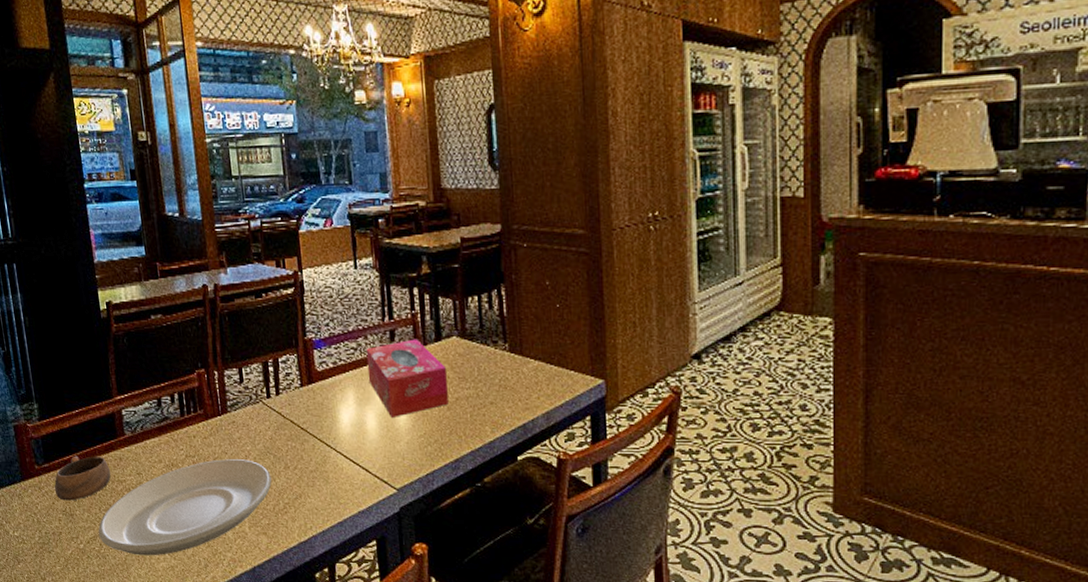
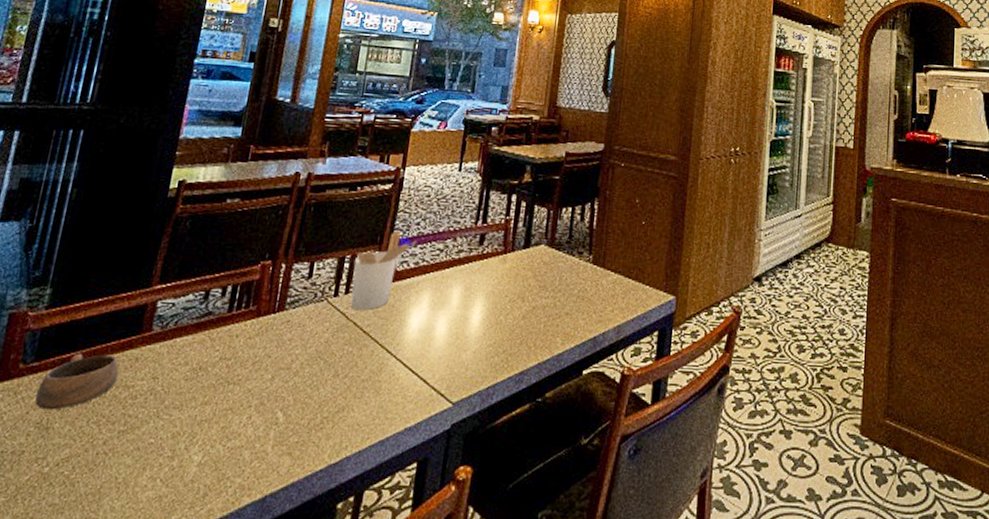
plate: present [98,459,272,556] -> none [74,363,316,483]
utensil holder: none [276,333,330,408] -> present [350,230,417,310]
tissue box: present [366,339,448,419] -> none [448,244,529,325]

